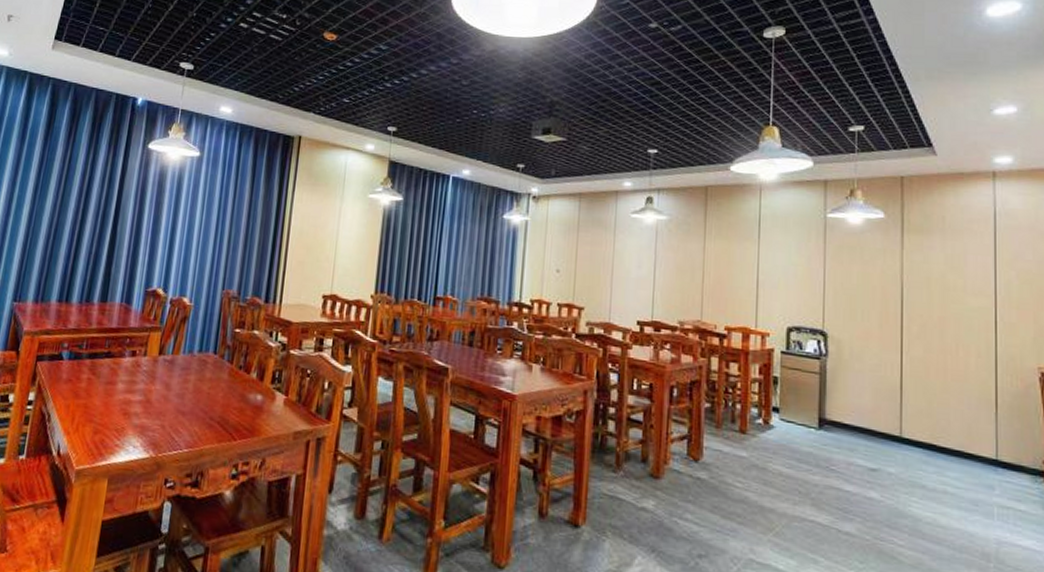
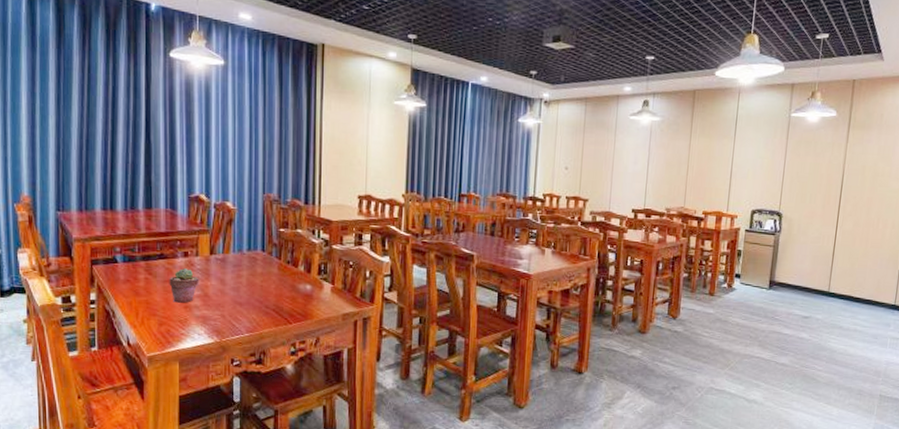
potted succulent: none [111,369,144,409] -> present [169,268,199,303]

